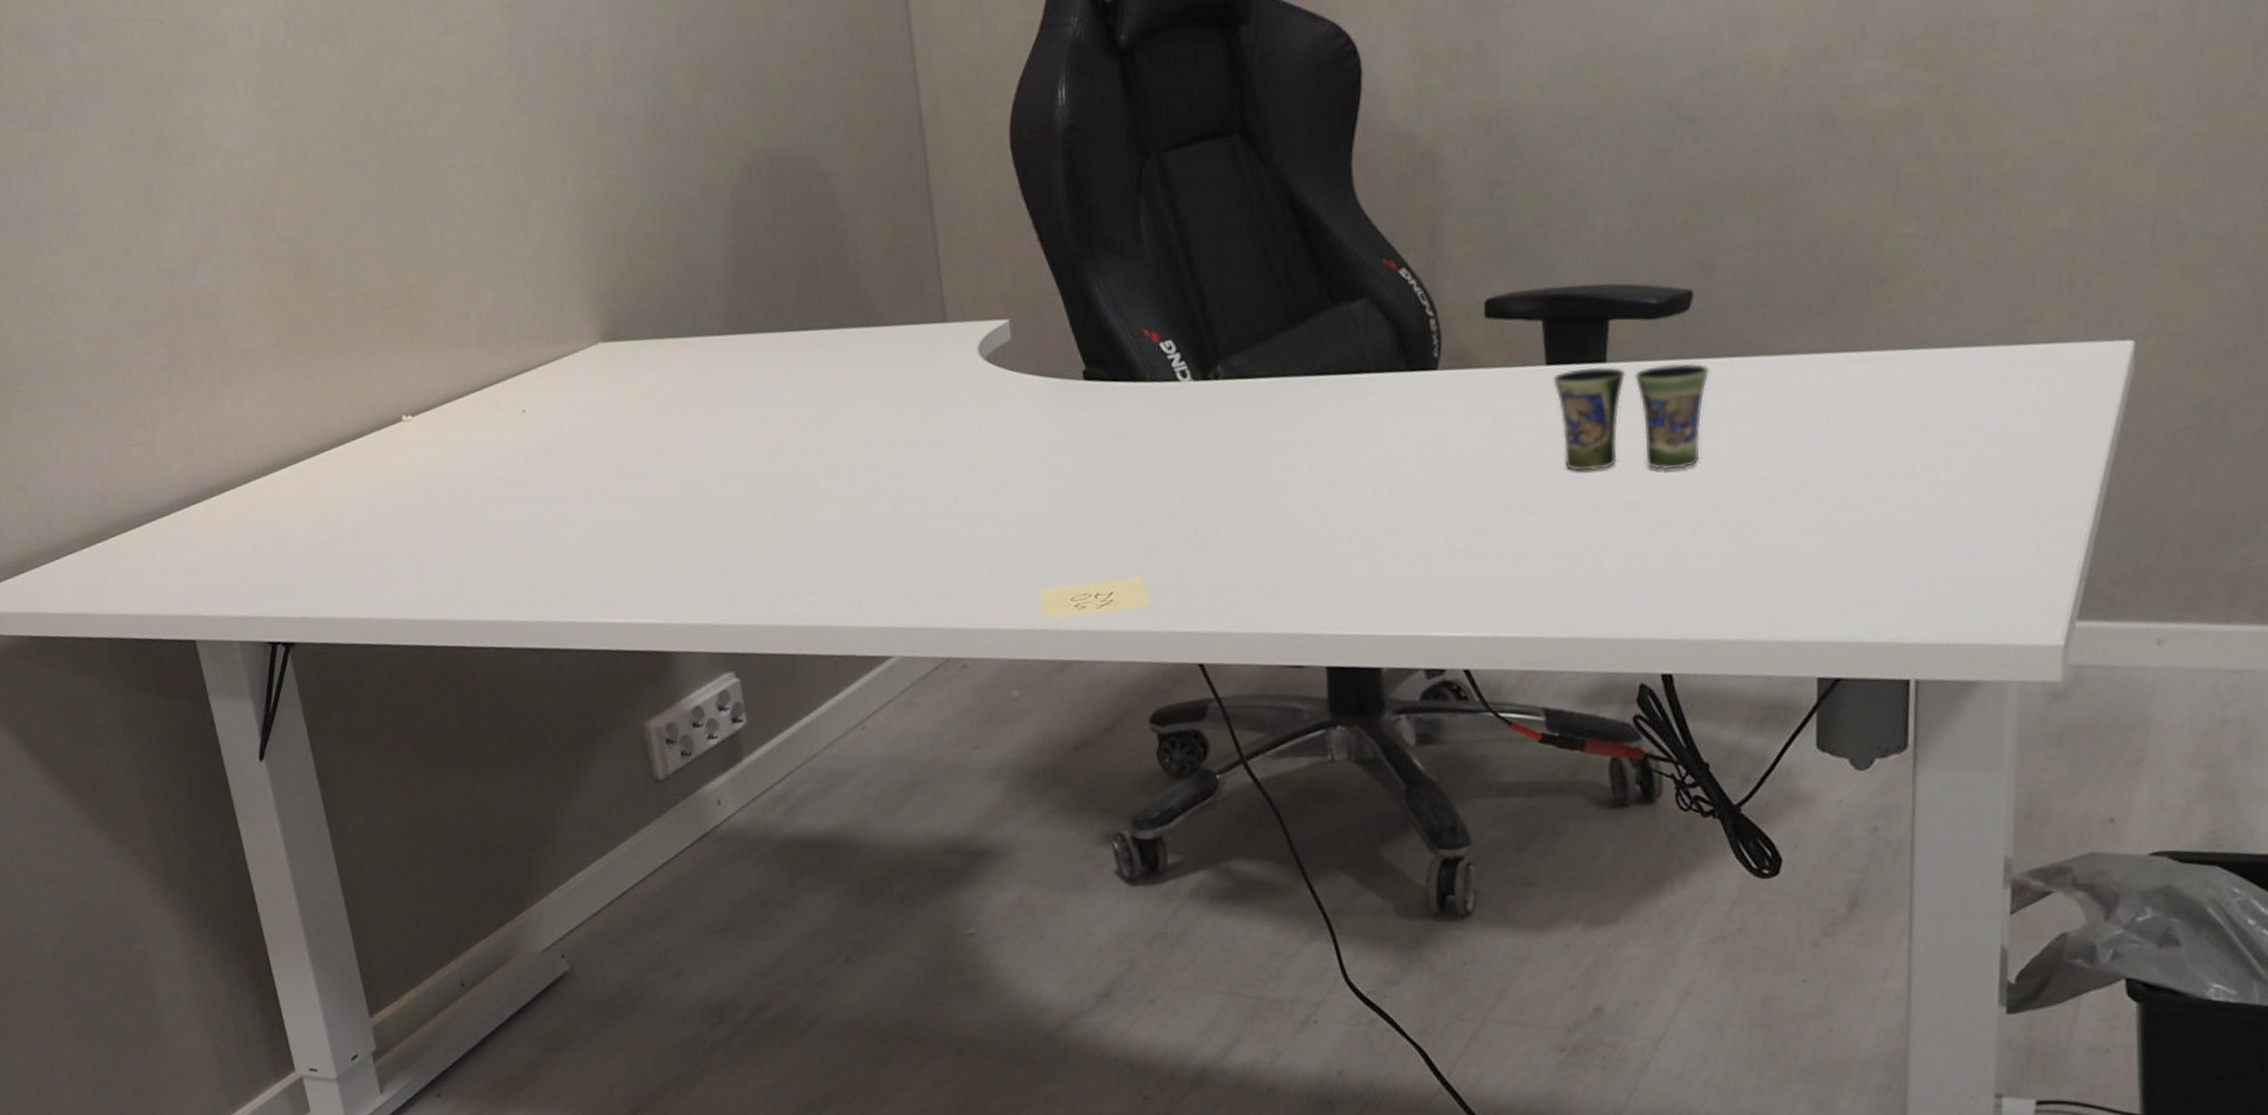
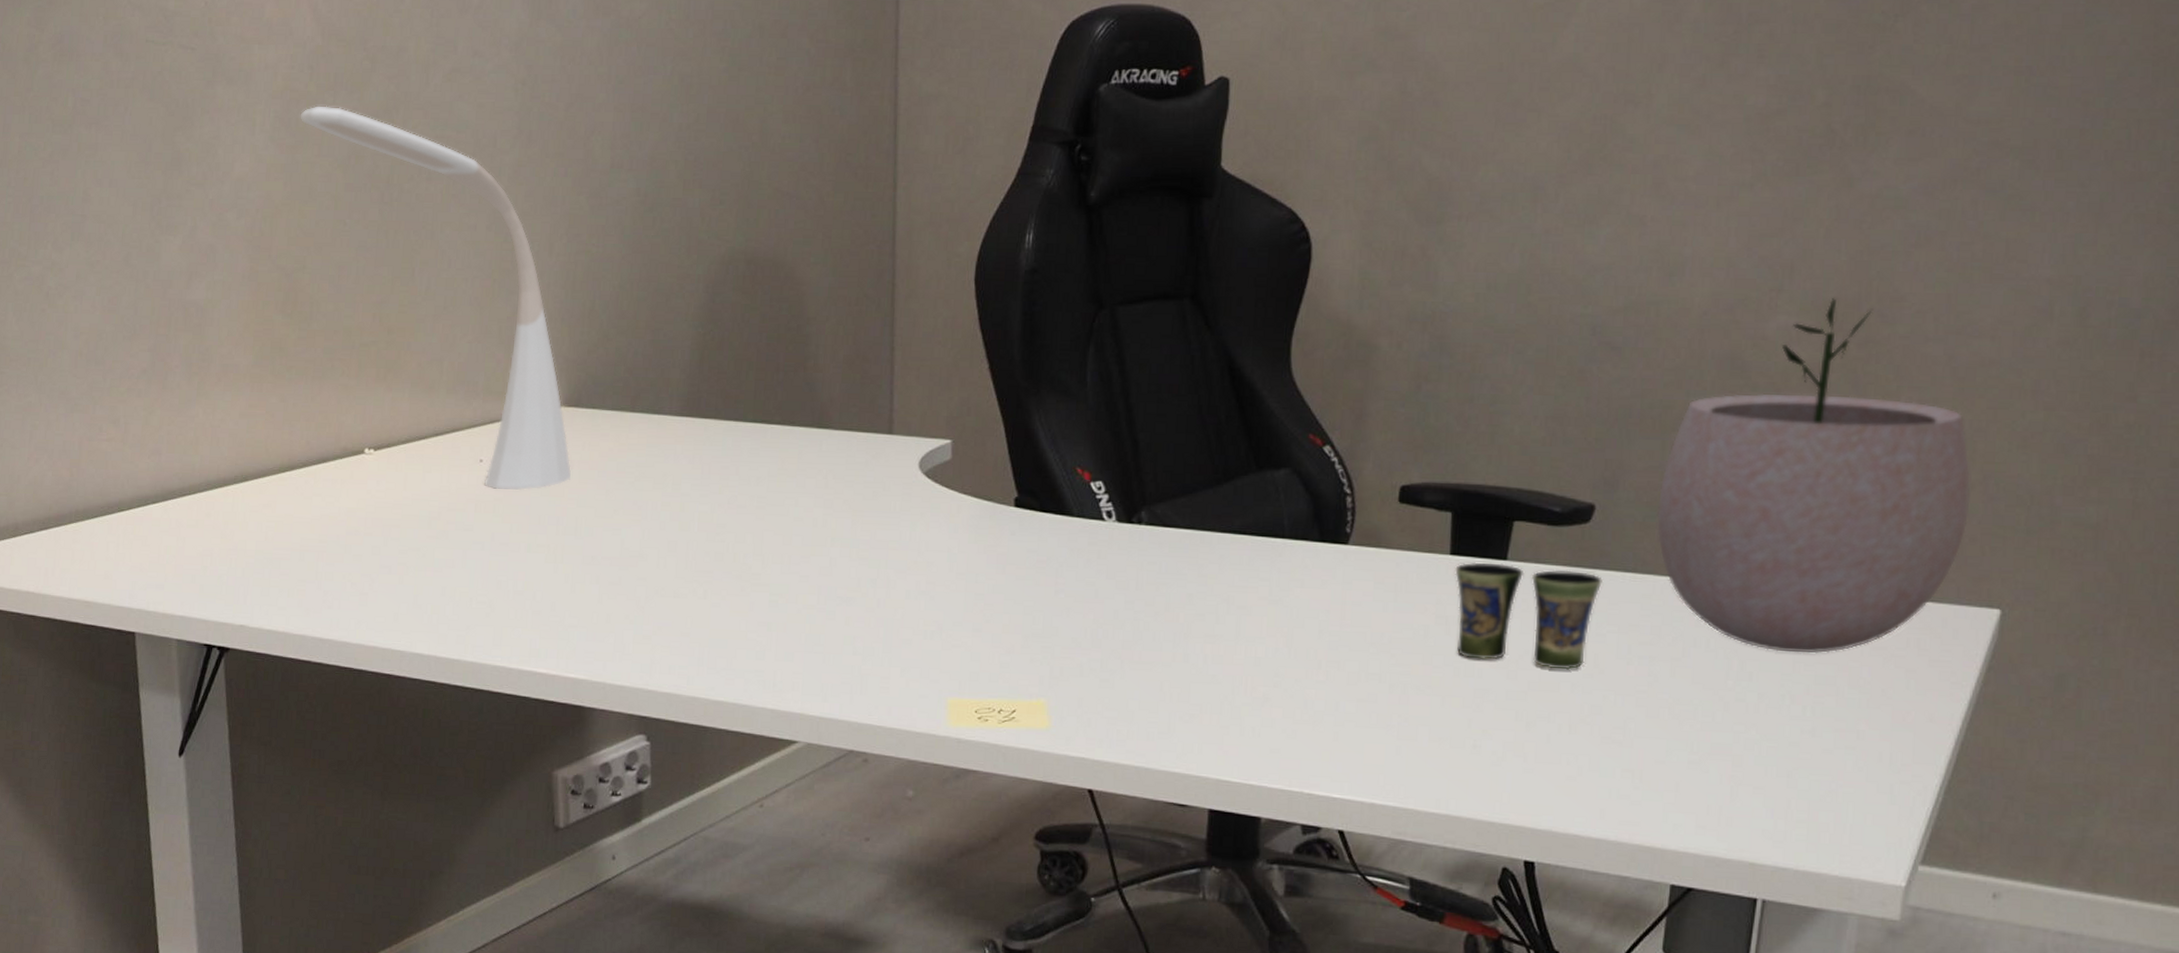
desk lamp: none [283,60,619,440] -> present [300,106,571,491]
plant pot: none [1758,32,2090,419] -> present [1657,297,1970,654]

